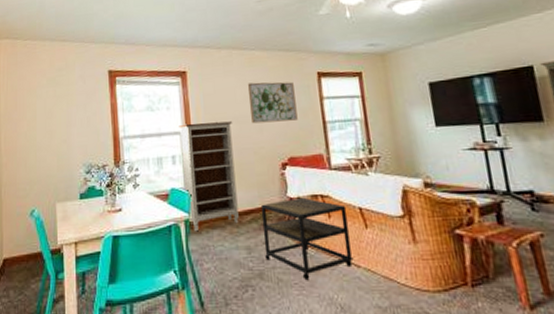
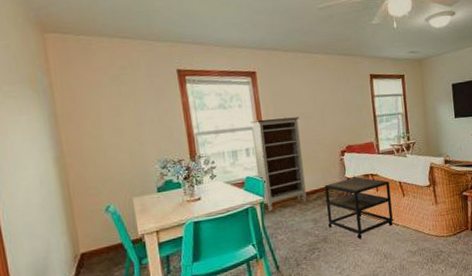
wall art: present [248,81,298,124] -> none [312,82,354,119]

